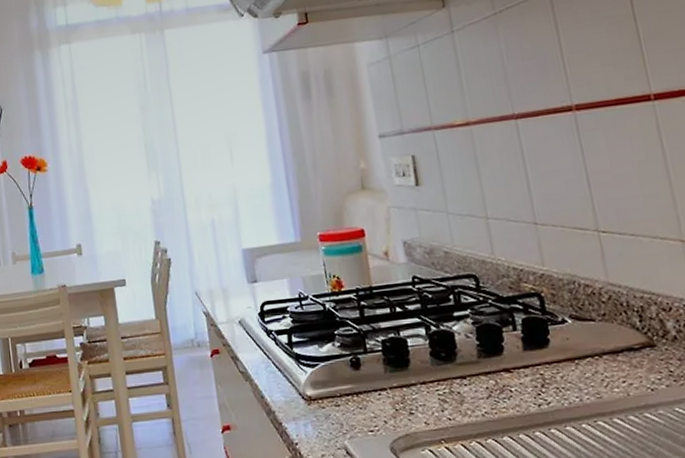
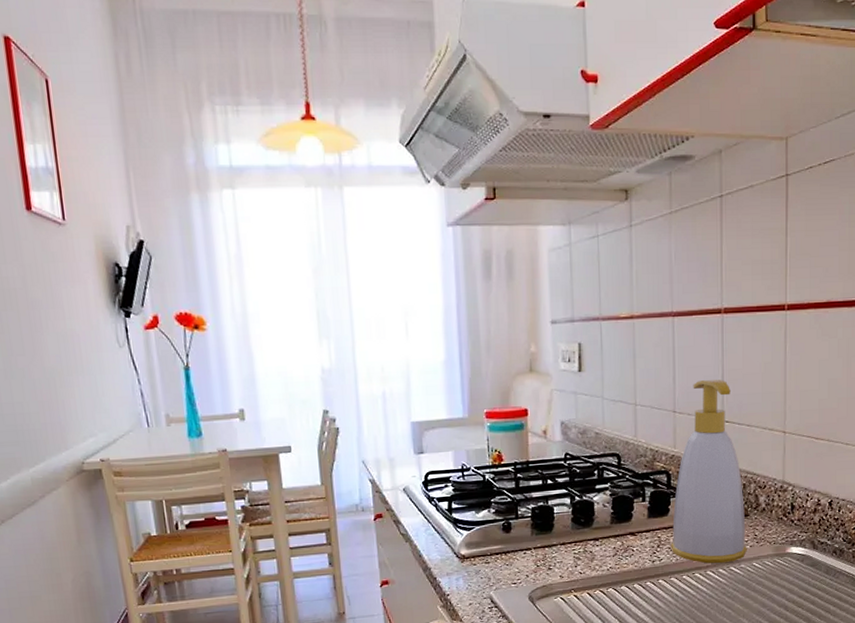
soap bottle: none [552,183,664,409] -> present [670,379,747,564]

